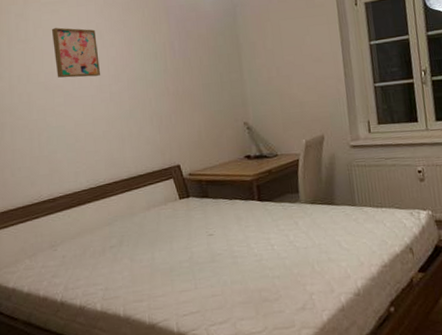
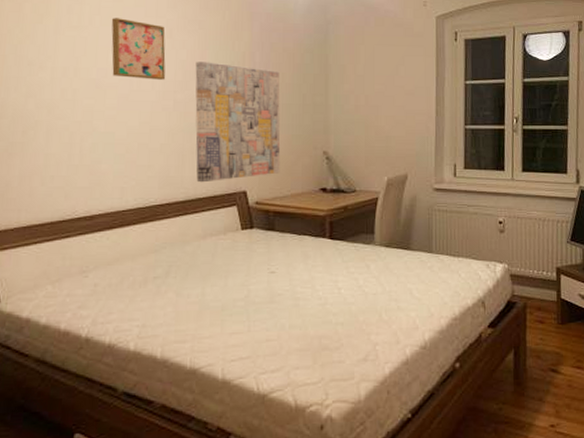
wall art: none [124,55,208,162] -> present [195,61,281,183]

